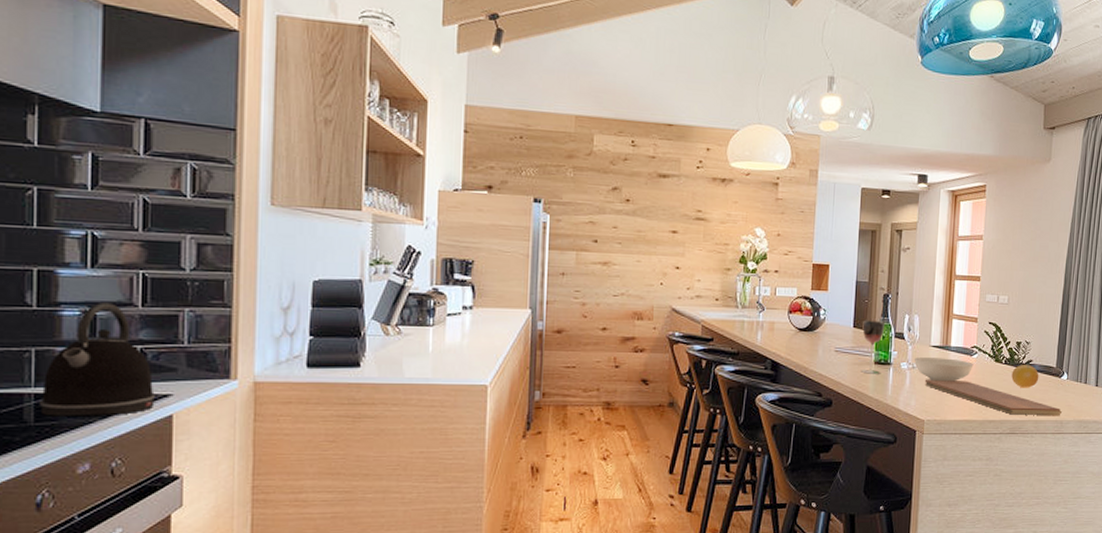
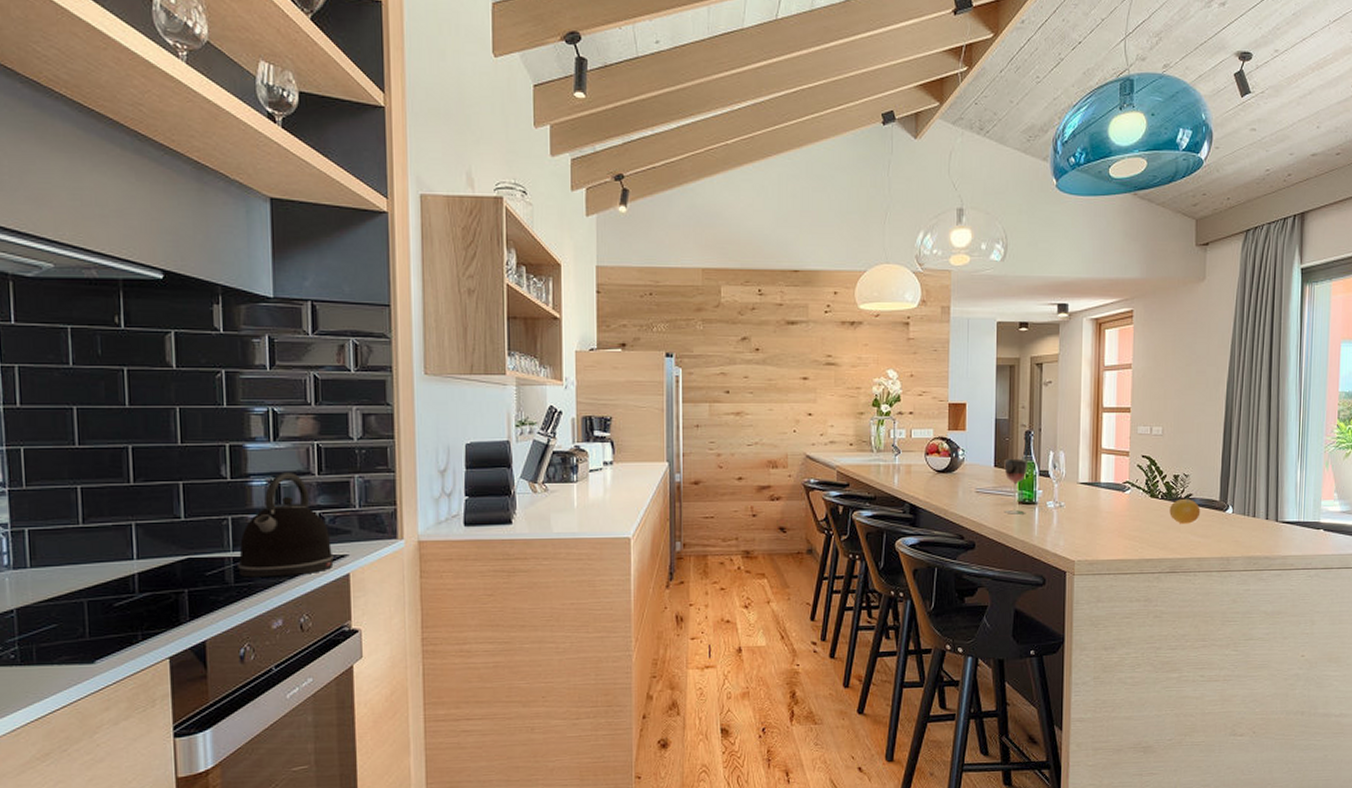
bowl: present [913,357,974,382] -> none [1060,495,1127,520]
chopping board: present [924,380,1063,415] -> none [1073,518,1229,553]

